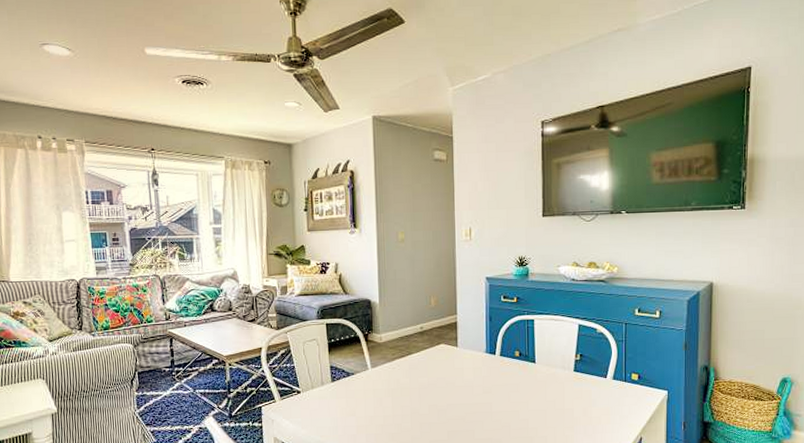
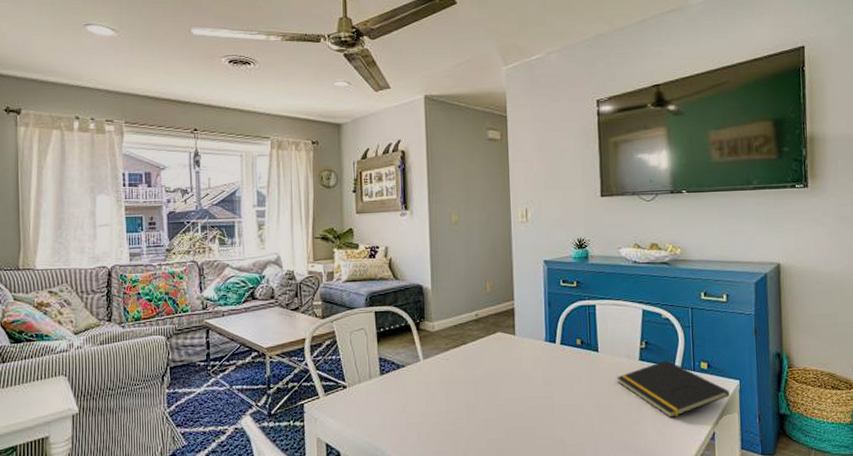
notepad: none [552,371,657,425] -> present [617,360,730,419]

